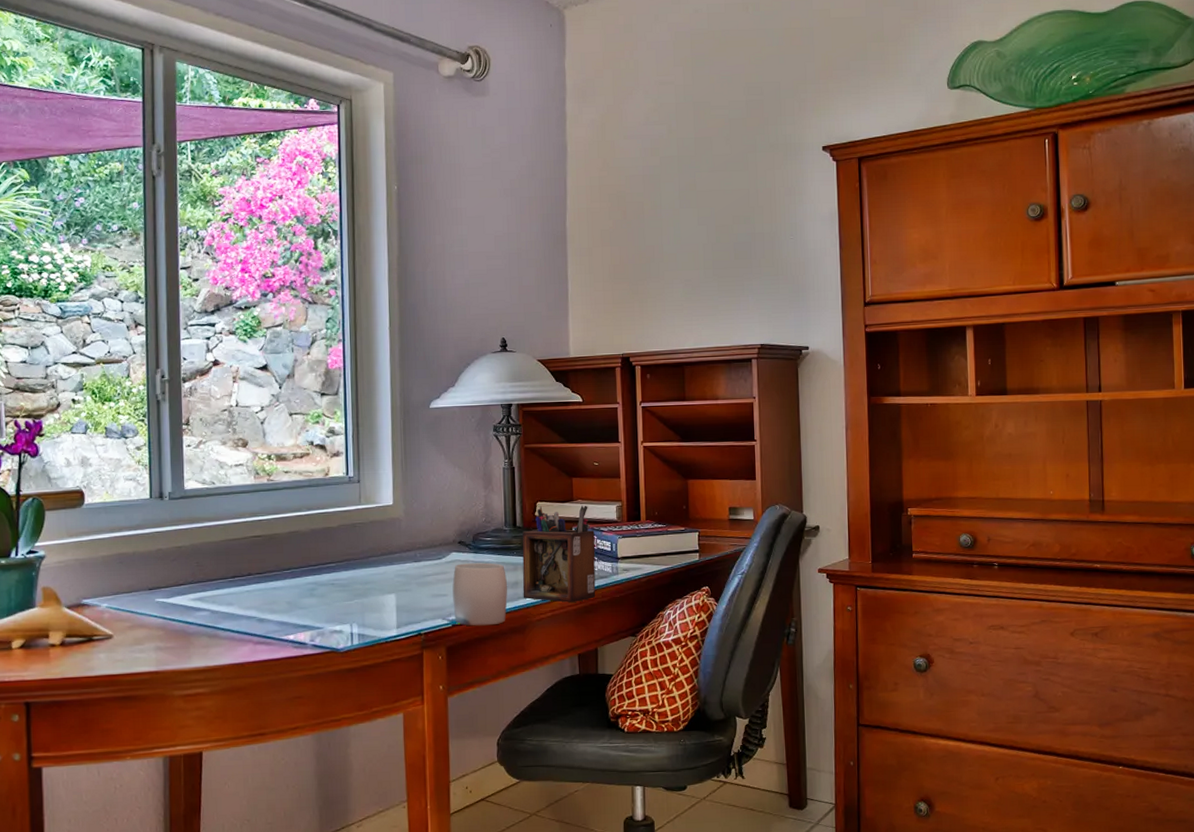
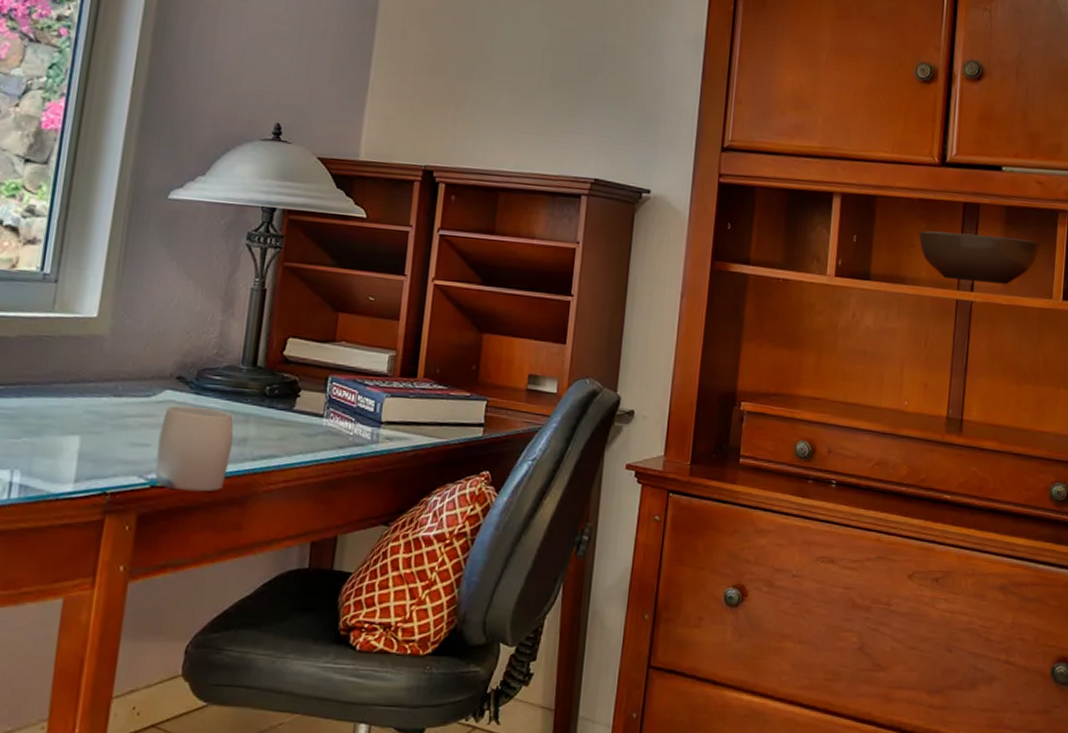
desk organizer: present [522,505,596,602] -> none [250,343,357,473]
bowl: none [1046,341,1159,385] -> present [918,230,1040,285]

